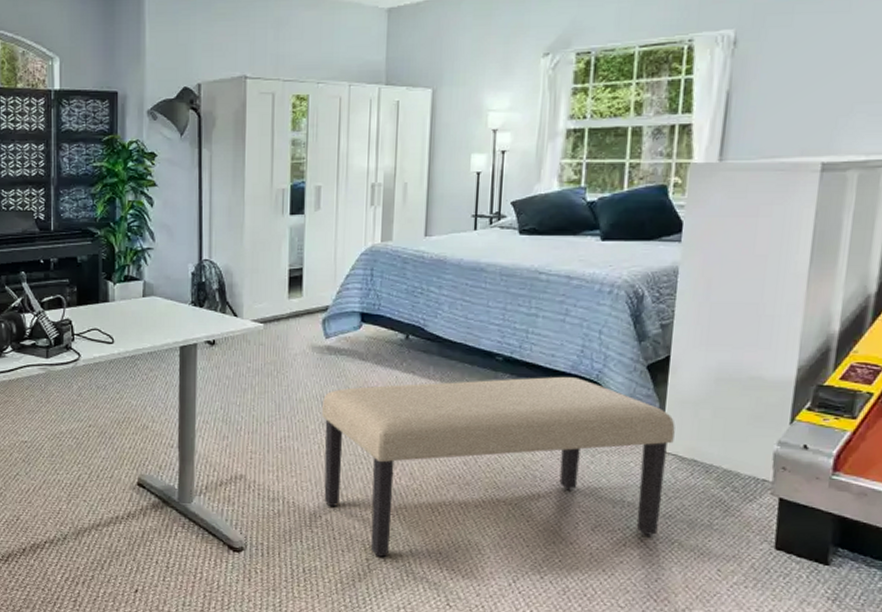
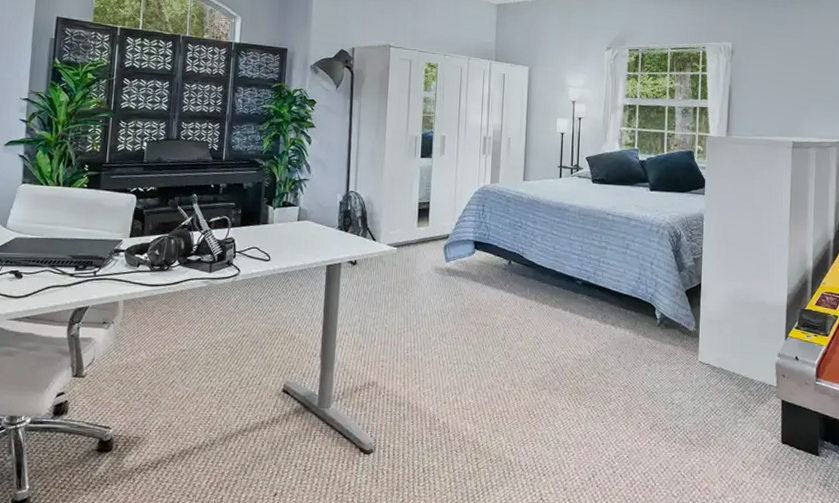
bench: present [322,376,675,557] -> none [442,298,707,456]

